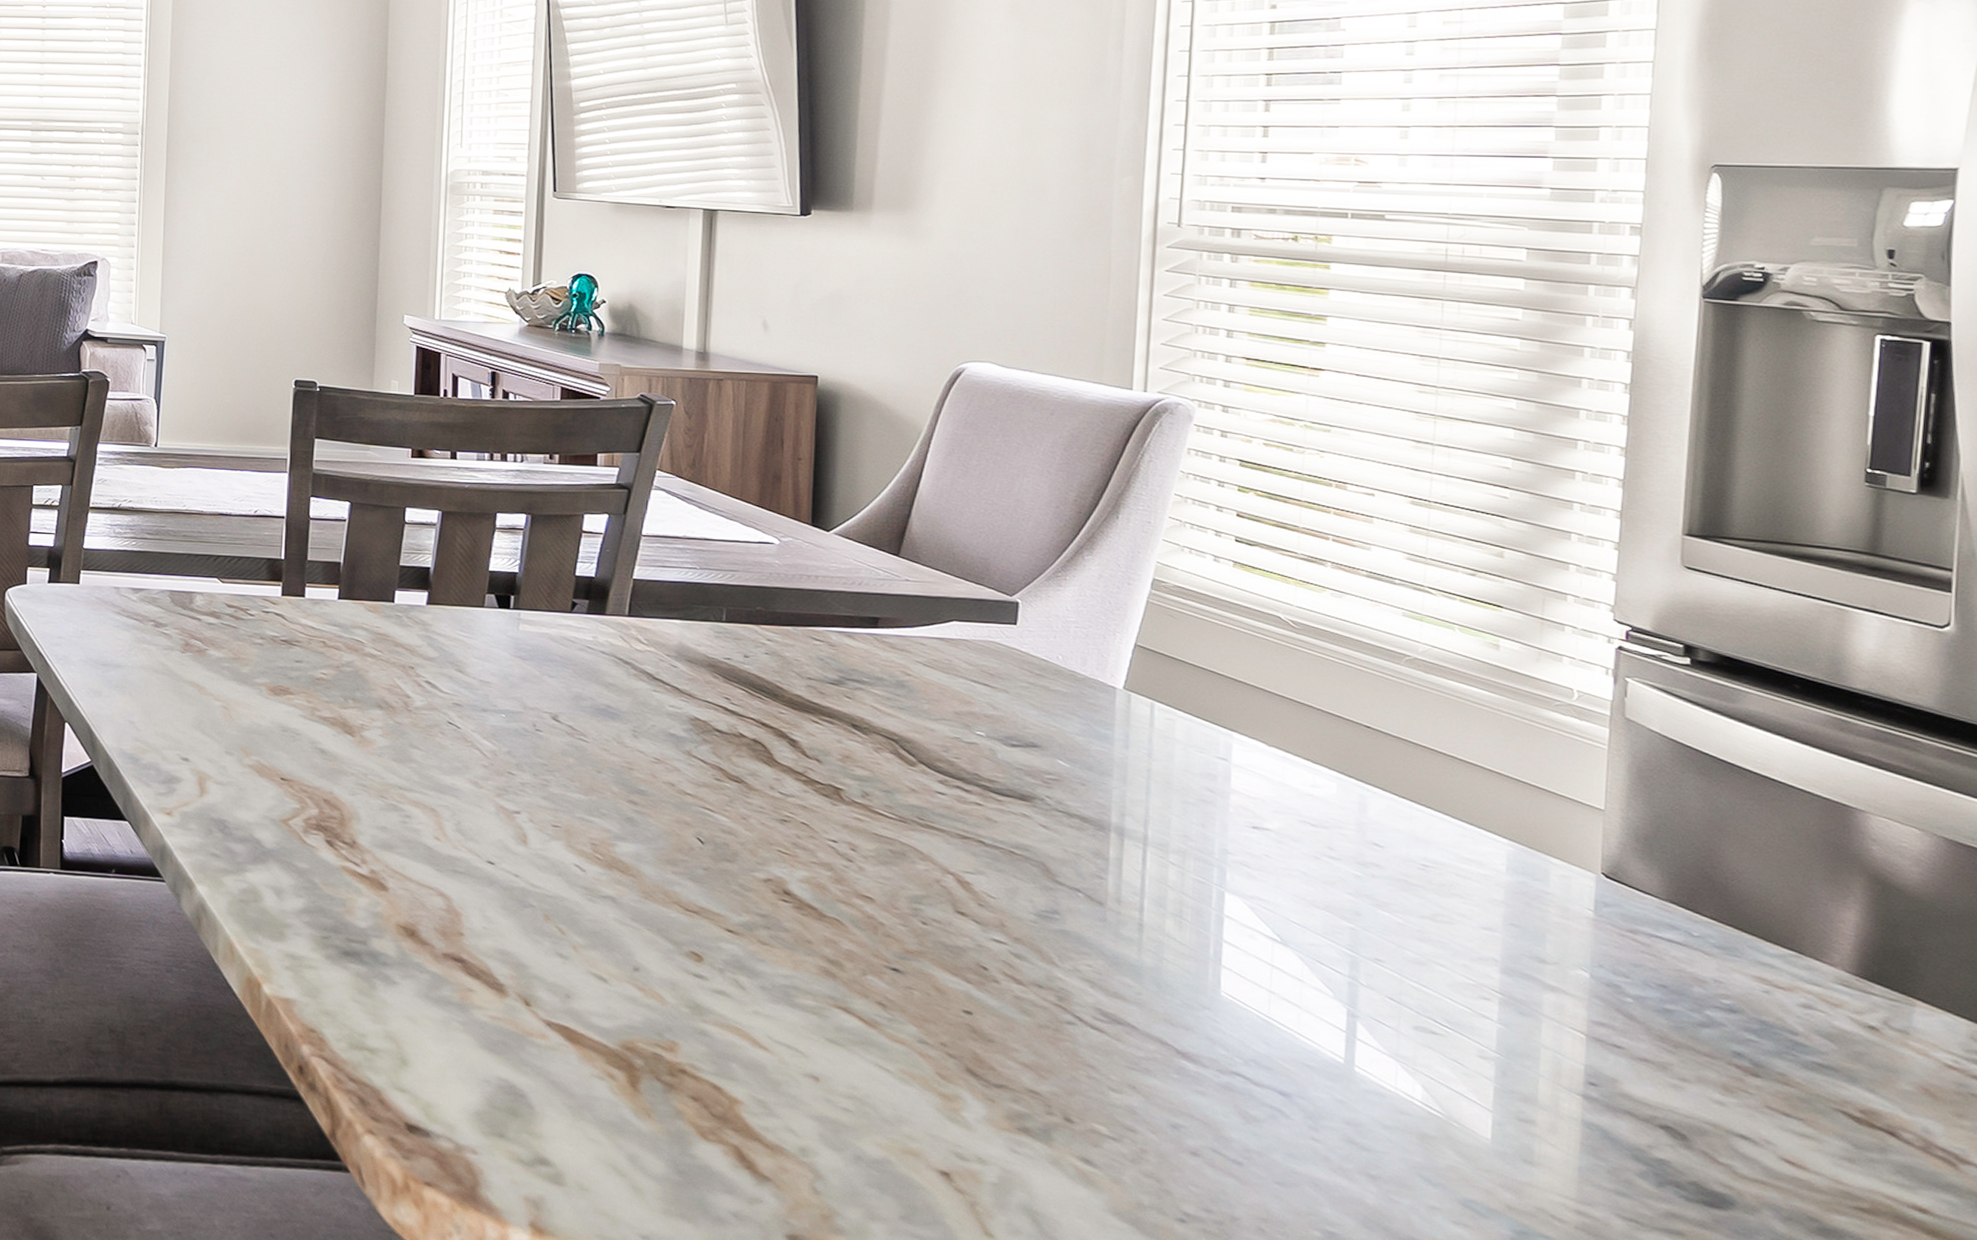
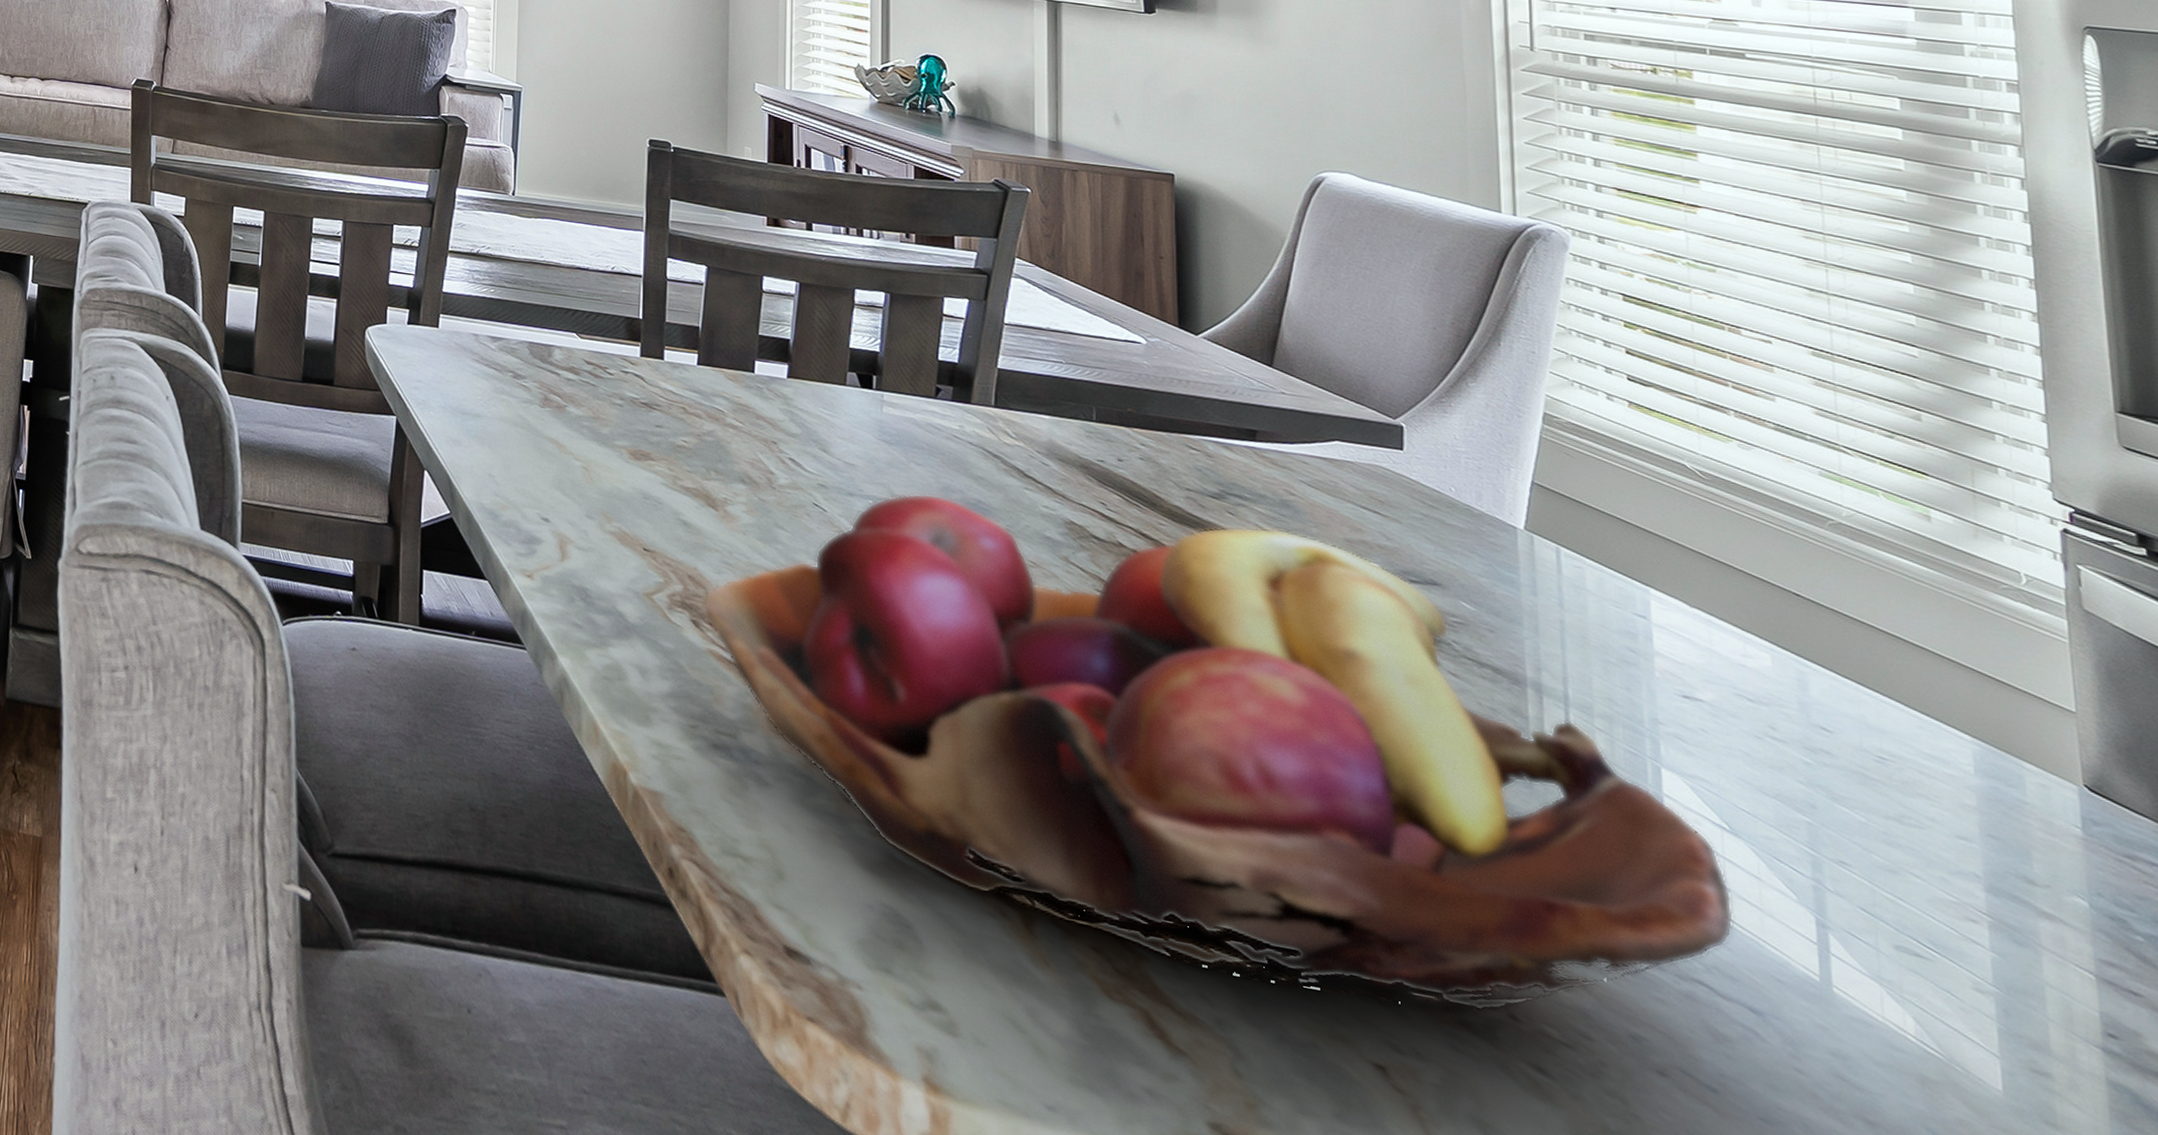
fruit basket: none [337,703,1276,1124] -> present [702,493,1735,1016]

